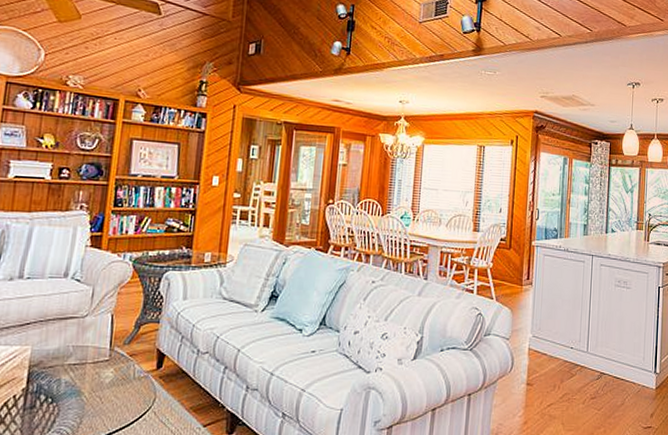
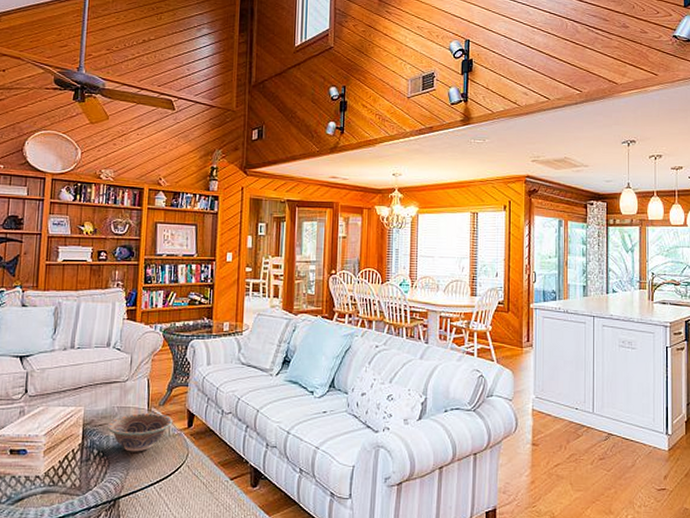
decorative bowl: none [58,353,140,397] -> present [107,413,173,452]

